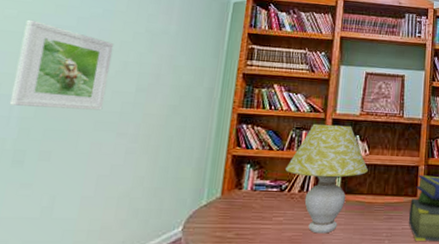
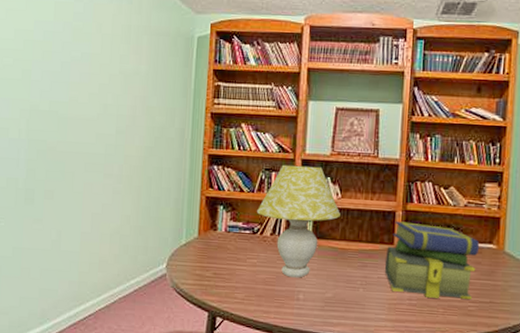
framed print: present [9,19,114,110] -> none [17,67,94,152]

